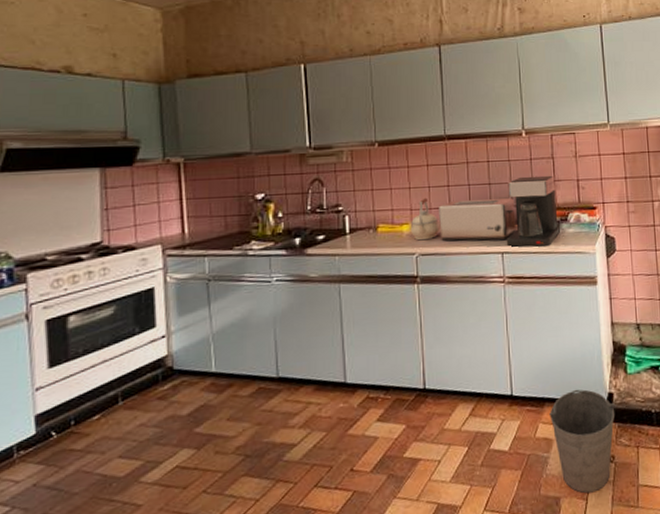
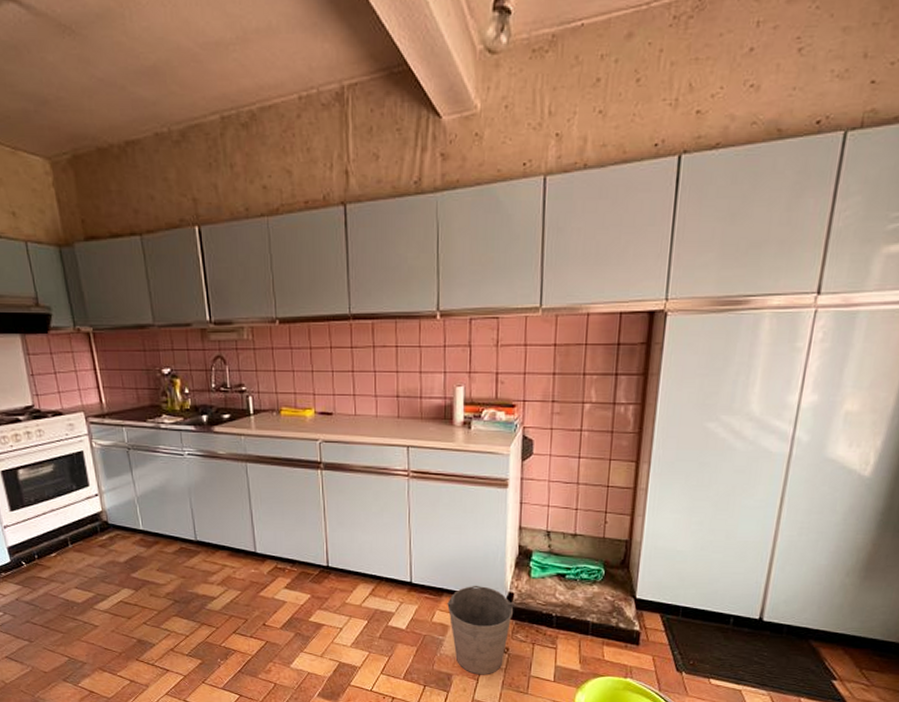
kettle: present [410,197,441,241] -> none [313,382,344,427]
toaster: present [438,198,516,242] -> none [341,387,424,434]
coffee maker: present [506,175,560,247] -> none [412,365,472,443]

